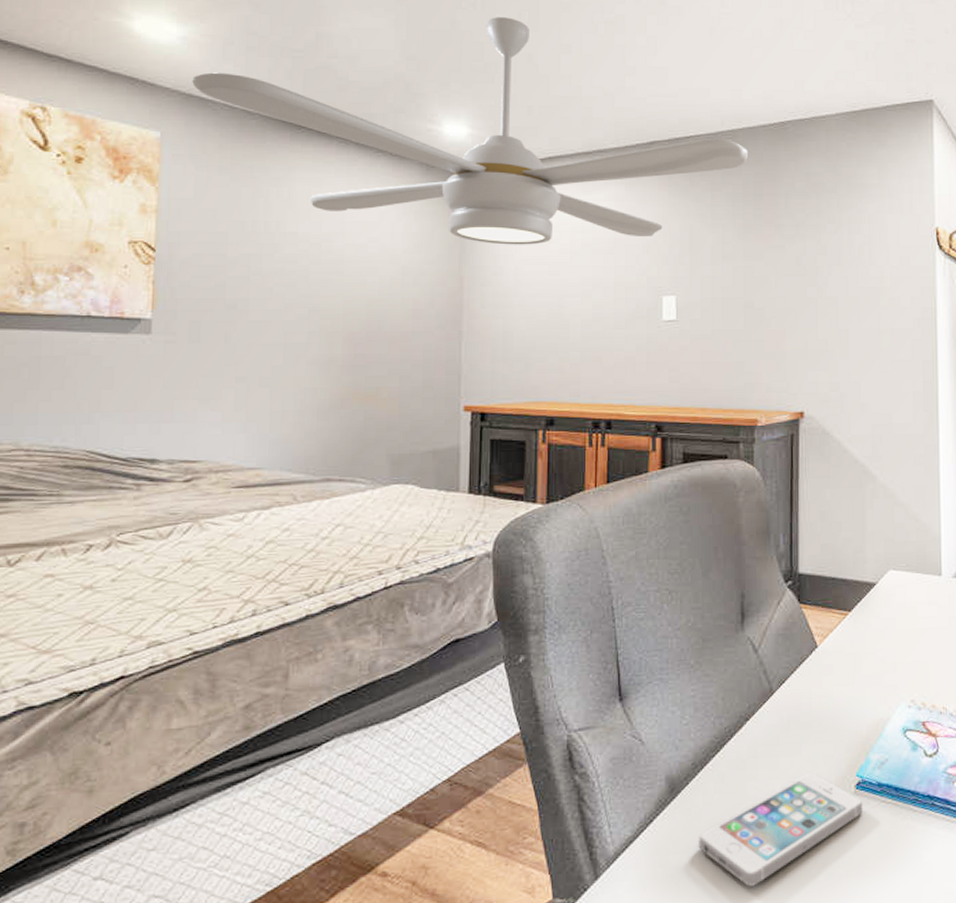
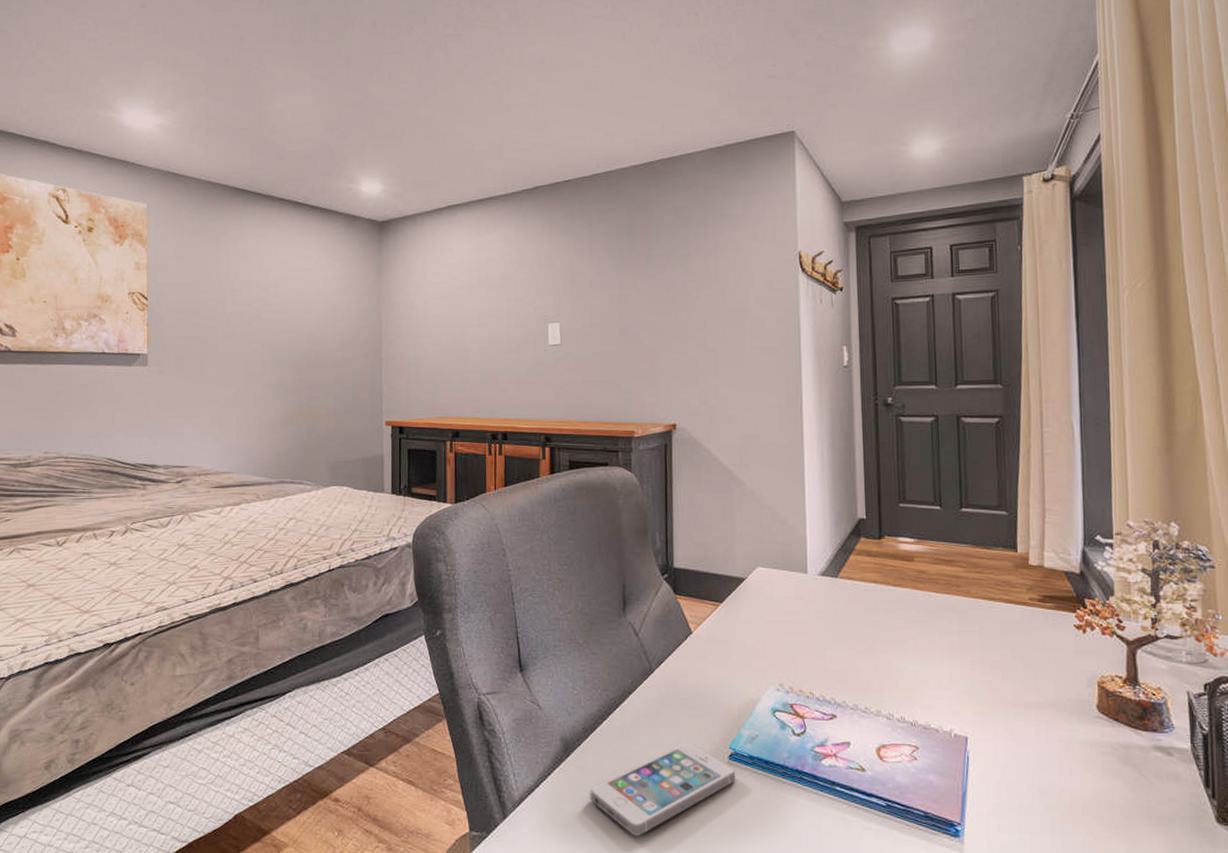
ceiling fan: present [192,17,748,245] -> none [168,86,621,284]

